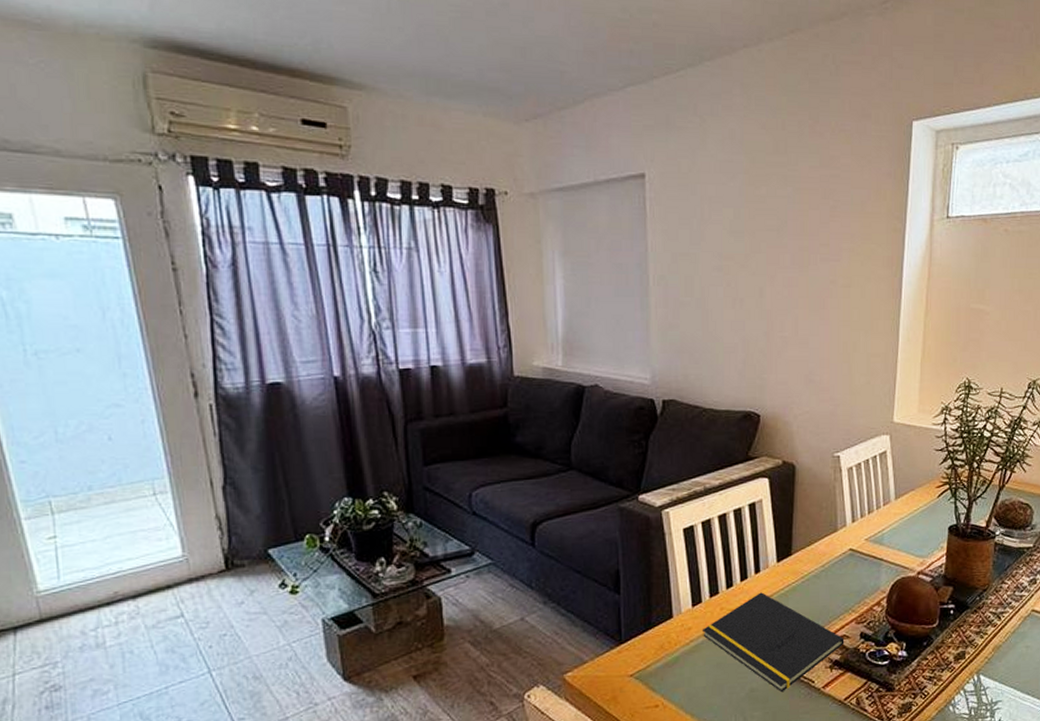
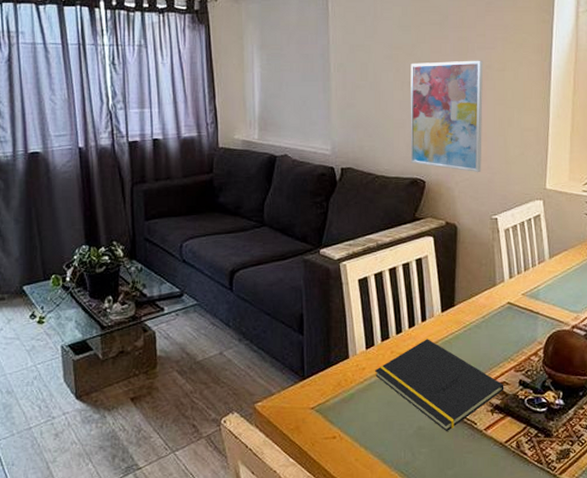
wall art: none [743,274,827,404] -> present [410,60,484,172]

